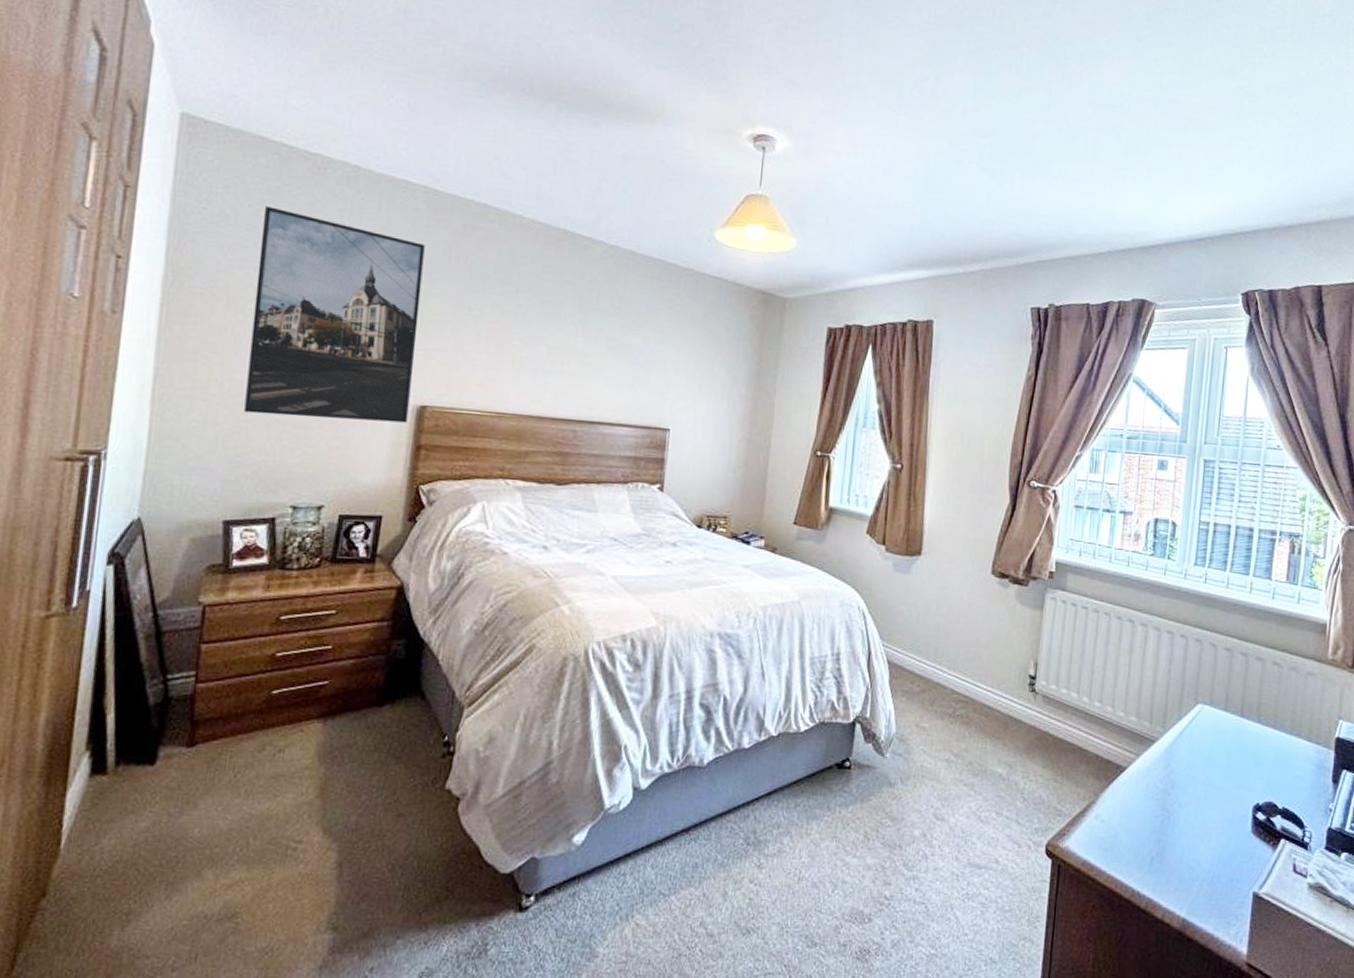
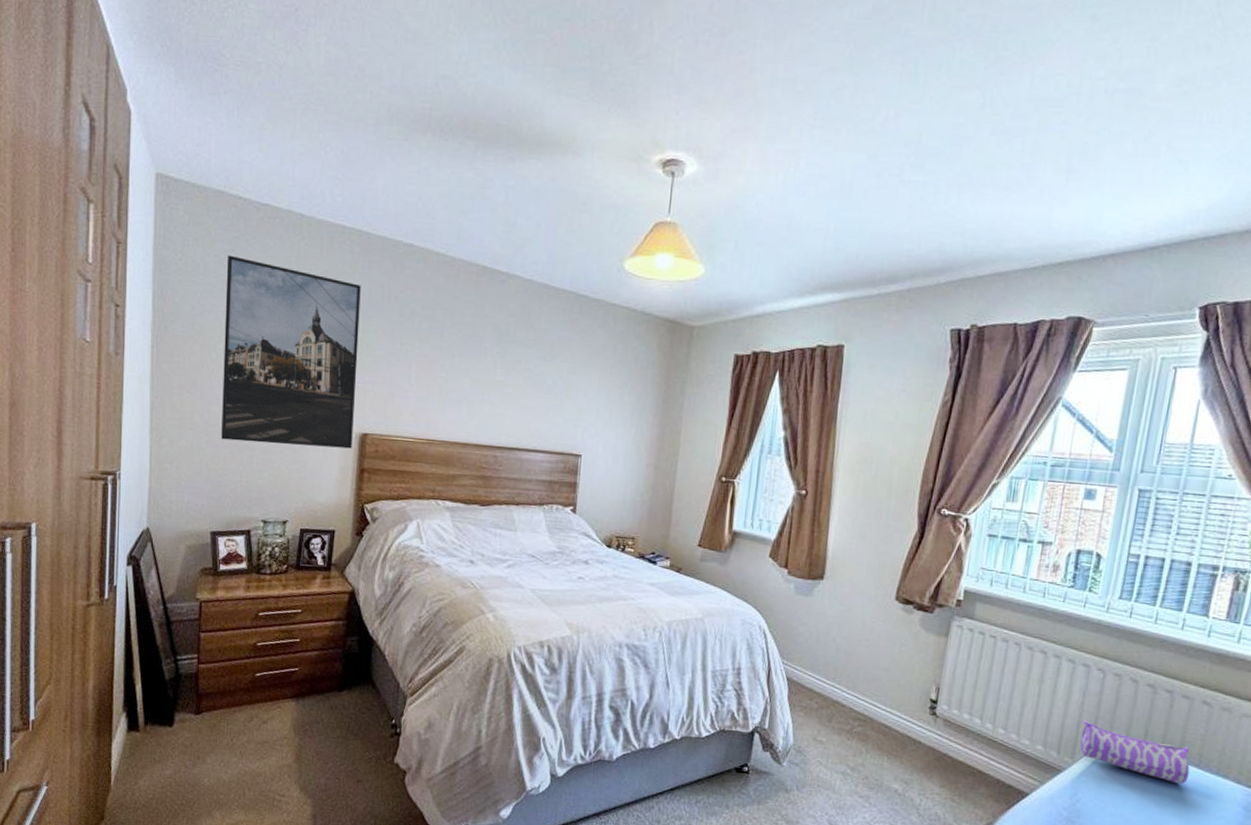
pencil case: none [1169,688,1268,746] -> present [1080,720,1190,785]

